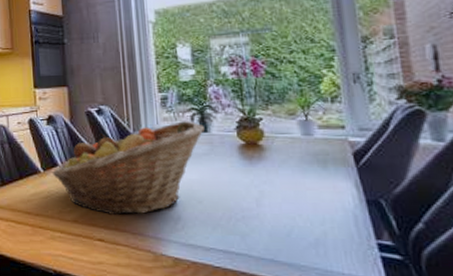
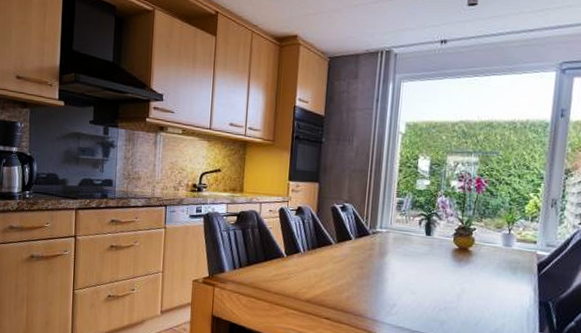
fruit basket: present [51,121,204,215] -> none [294,224,429,299]

